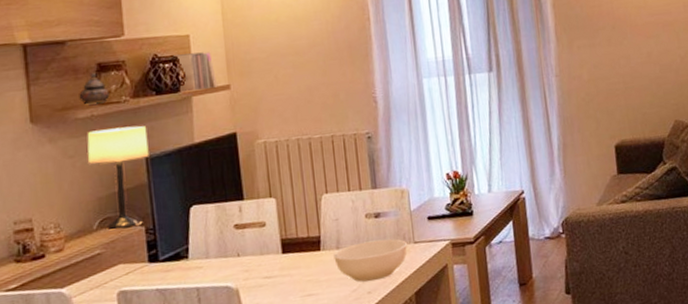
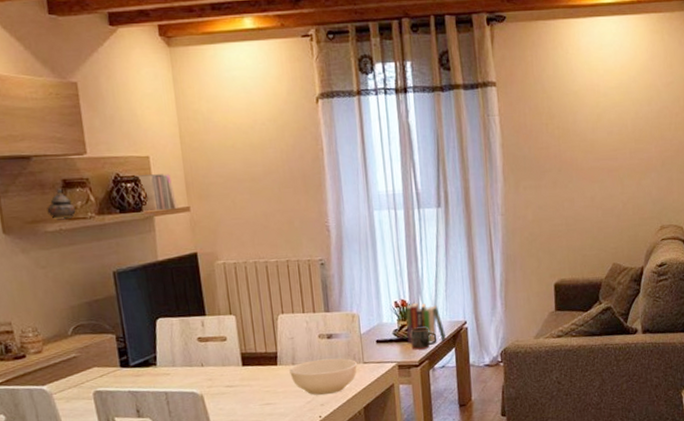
table lamp: present [87,125,149,230] -> none [57,241,116,336]
books: none [457,172,502,219] -> present [404,302,446,344]
mug: none [463,199,493,225] -> present [410,327,437,350]

